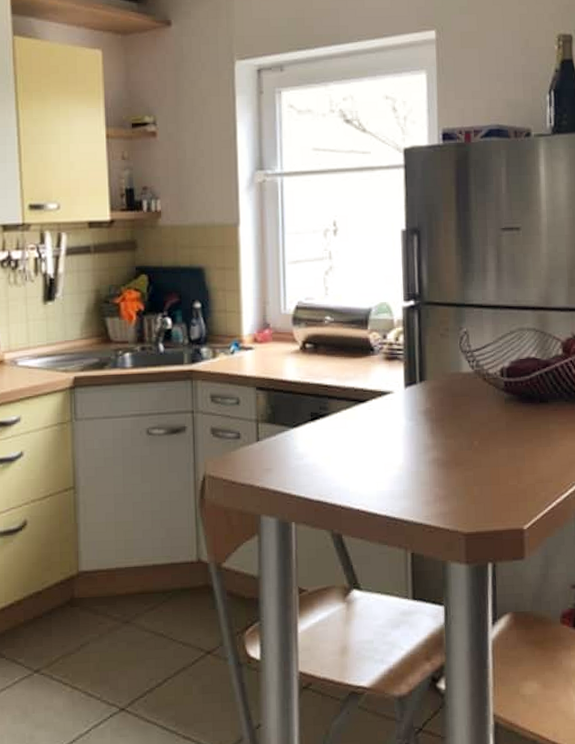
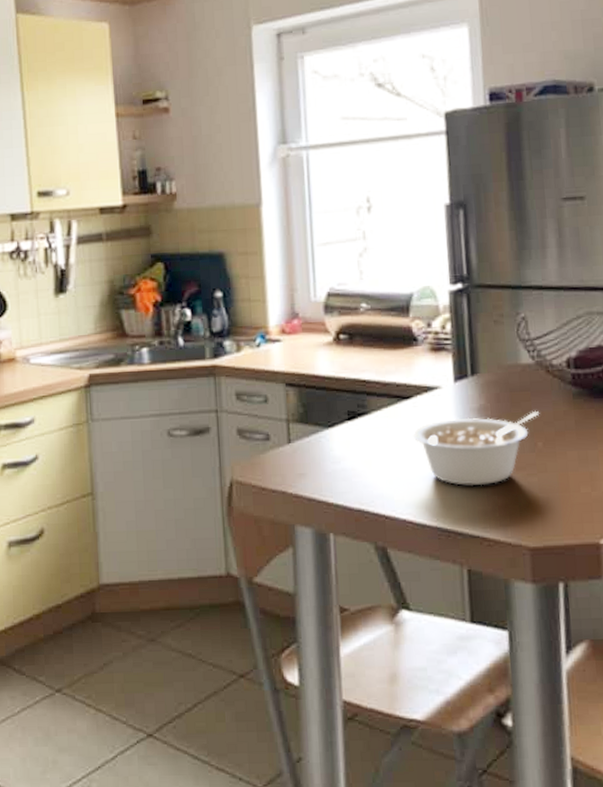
legume: none [368,413,477,479] -> present [414,410,540,486]

